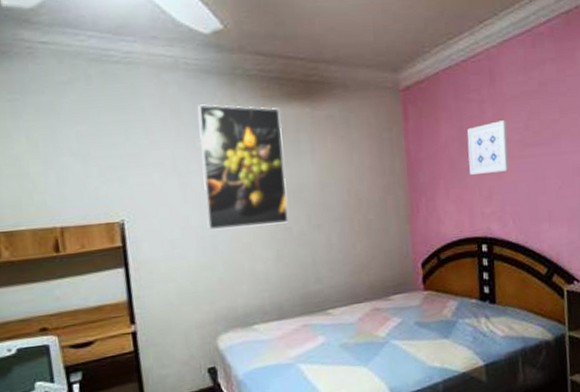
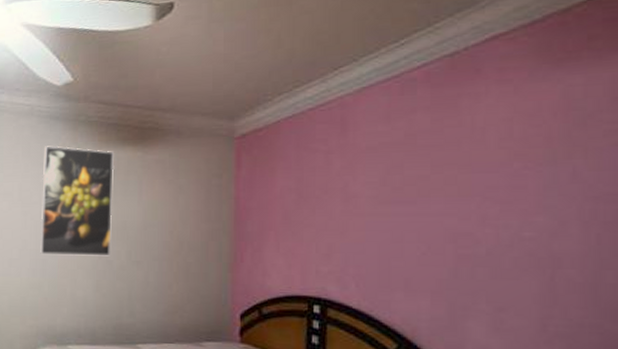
wall art: present [467,120,509,175] -> none [306,173,357,229]

